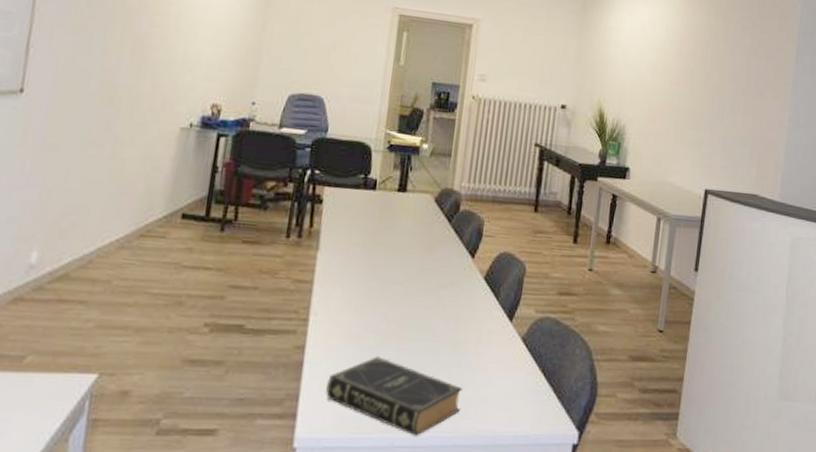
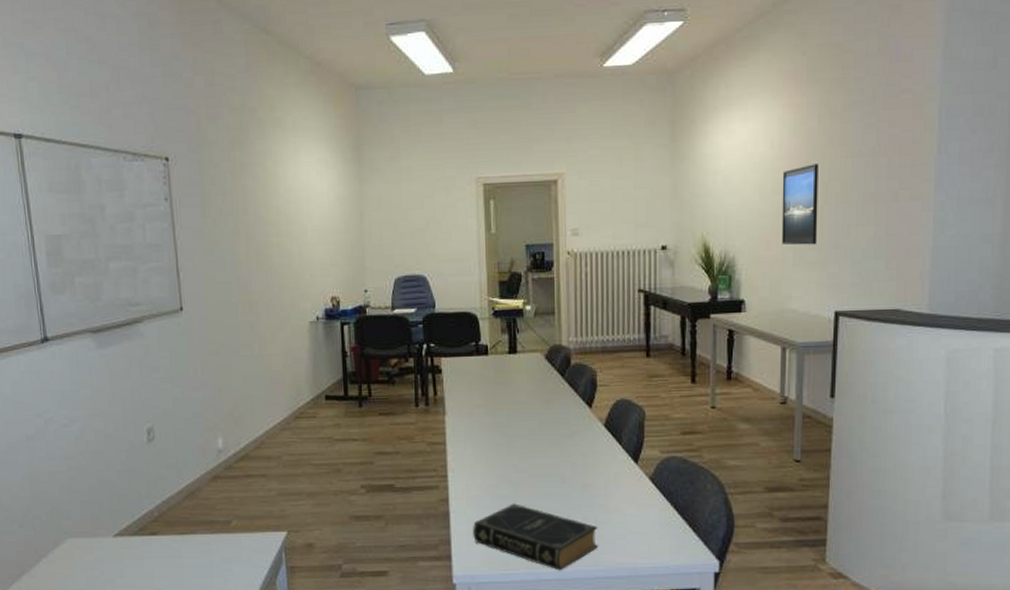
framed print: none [666,52,703,125] -> present [781,164,818,245]

